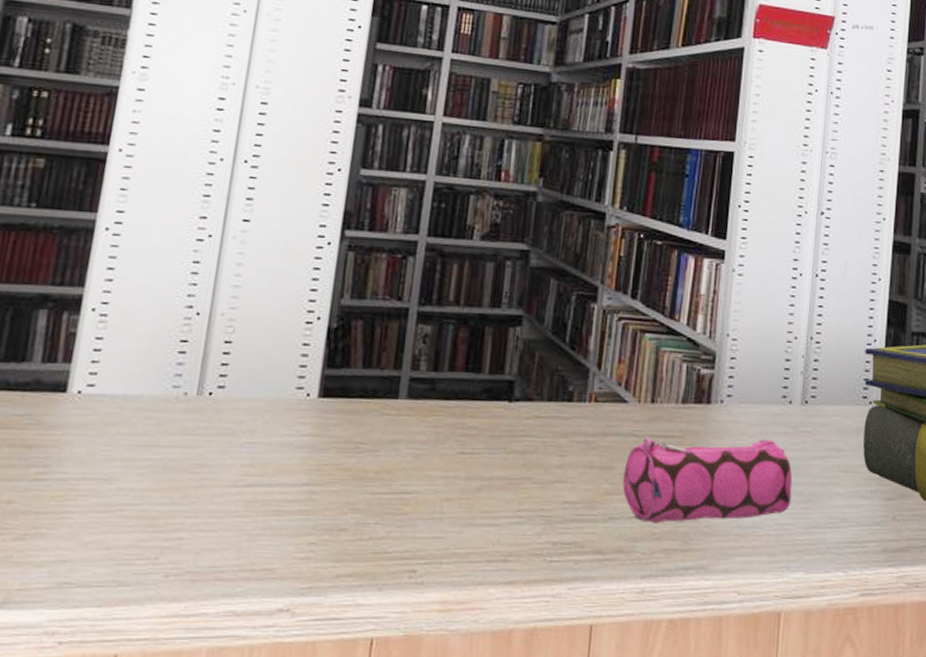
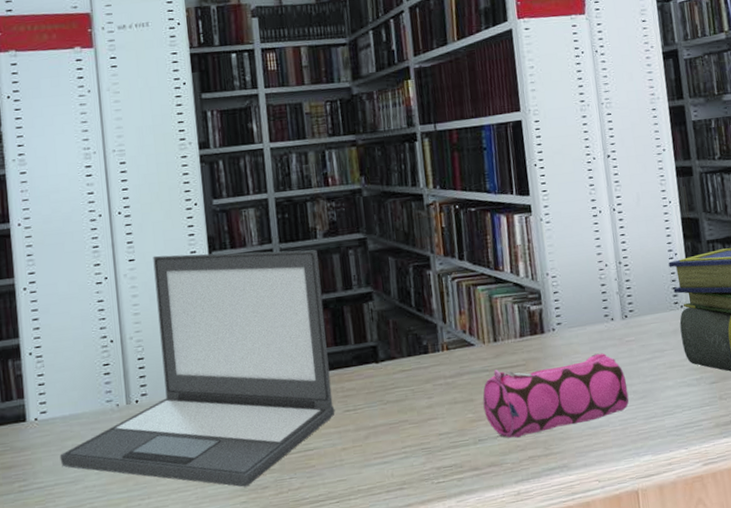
laptop: none [96,221,470,525] -> present [59,249,335,487]

